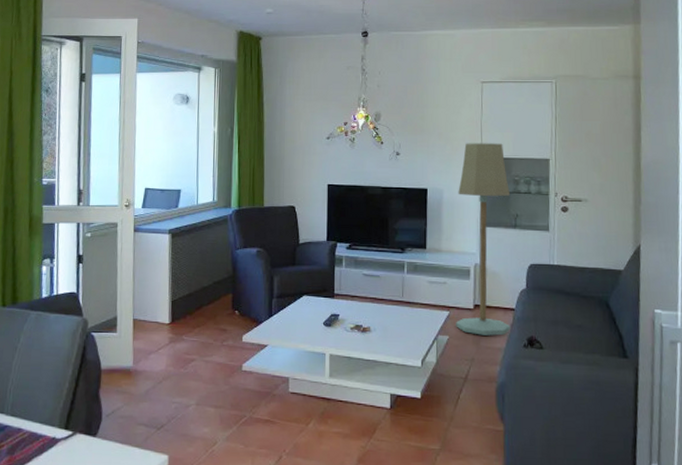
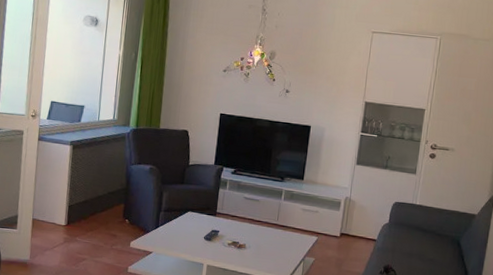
floor lamp: present [456,143,511,336] -> none [322,87,386,262]

